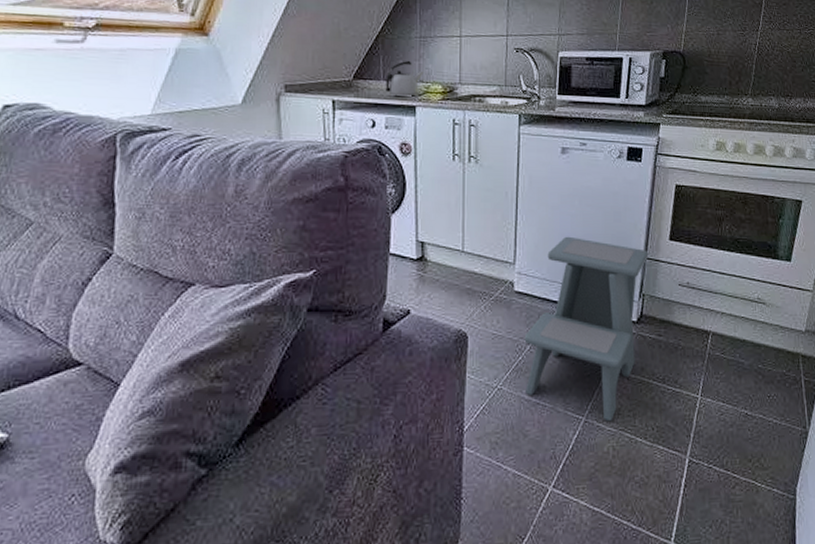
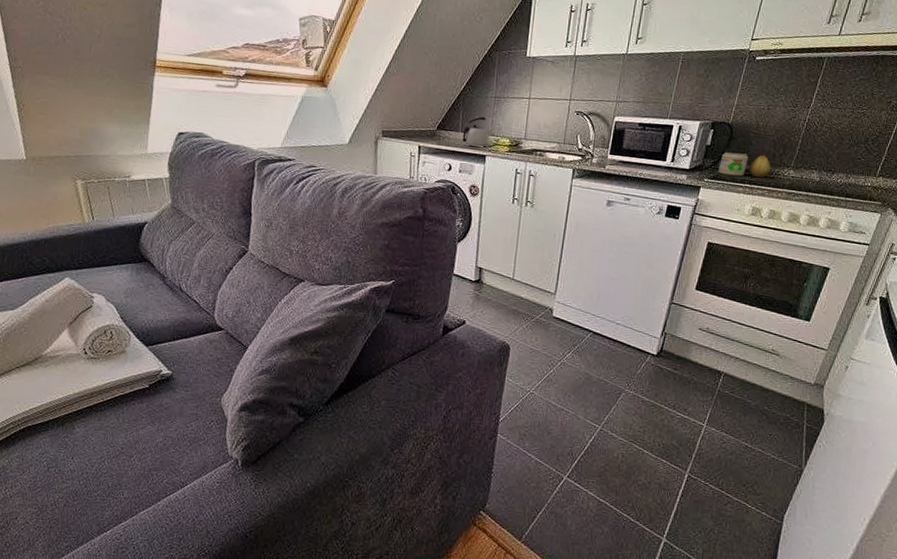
step stool: present [524,236,649,422] -> none [553,276,675,433]
jar: none [676,79,706,109] -> present [718,148,749,177]
fruit: none [706,80,729,109] -> present [748,151,771,178]

